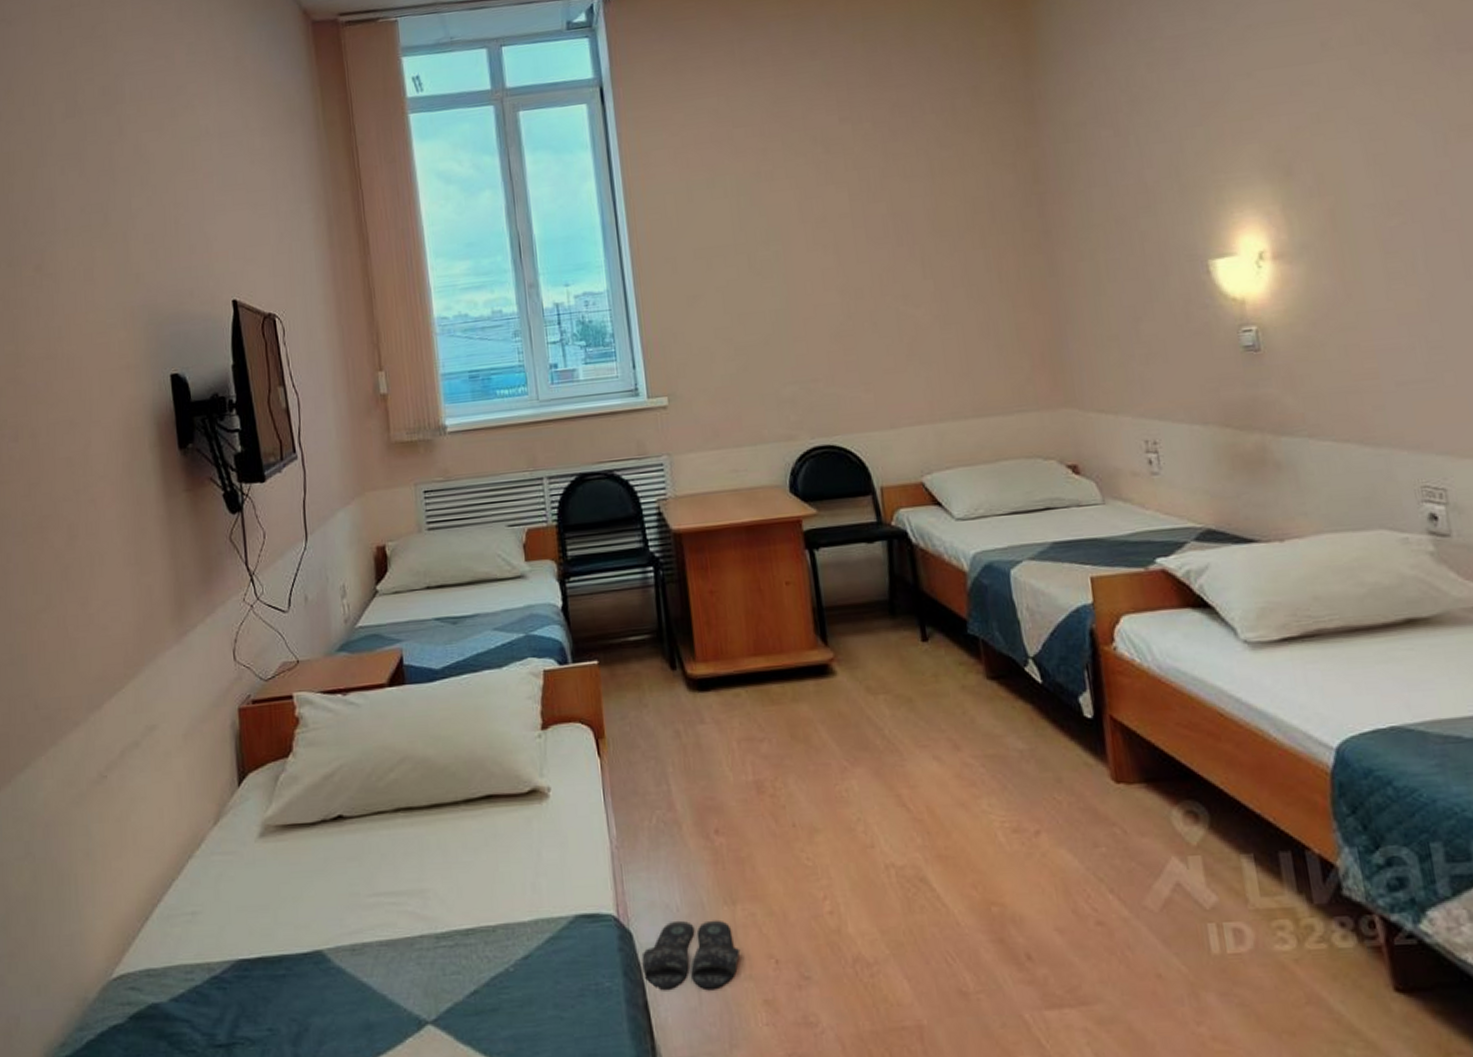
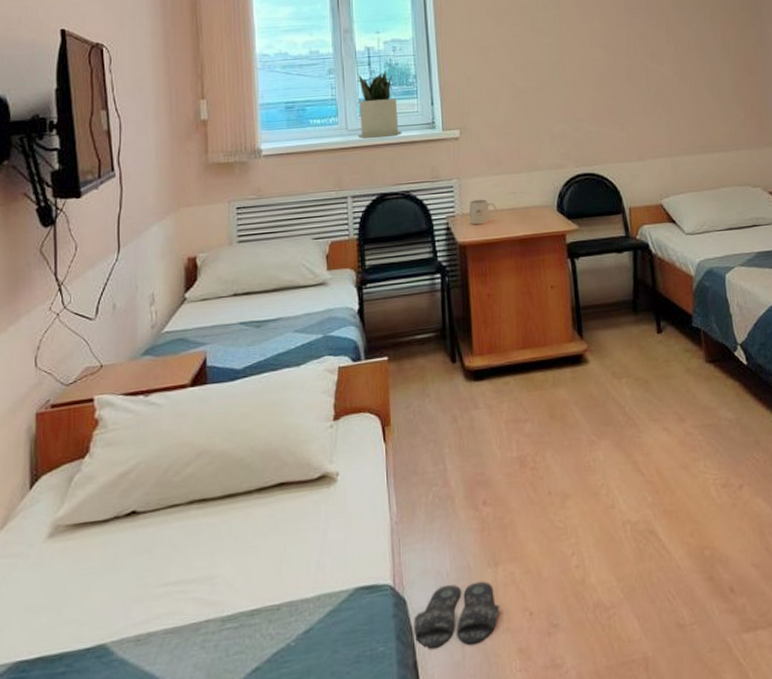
planter: none [546,330,602,411] -> present [357,71,403,140]
mug: none [683,478,717,510] -> present [469,199,497,225]

